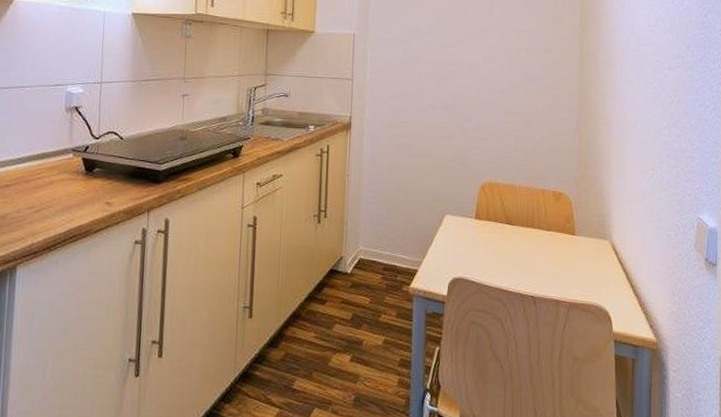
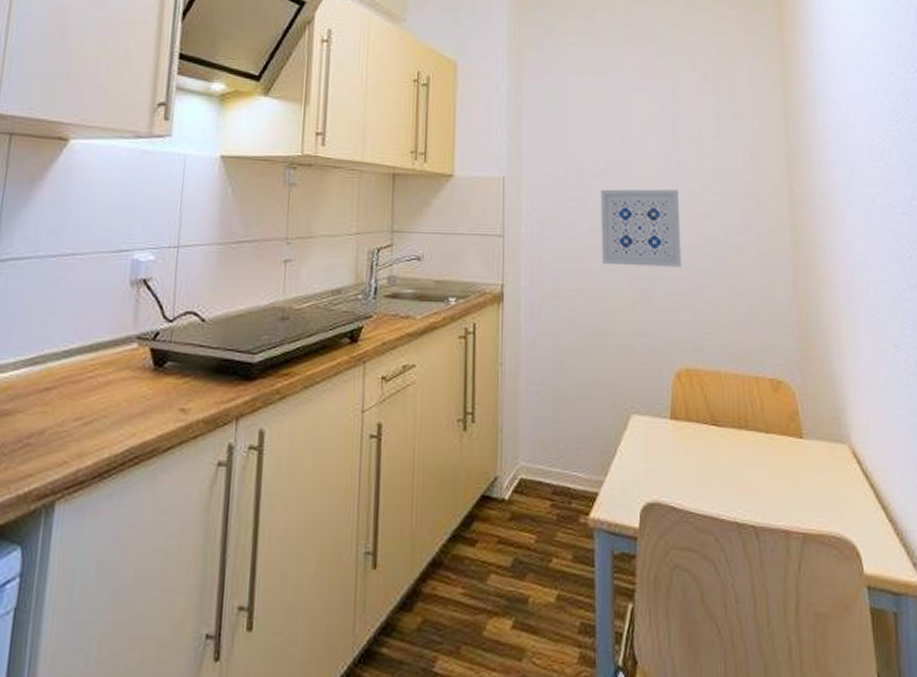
wall art: none [428,45,492,106] -> present [601,189,682,267]

